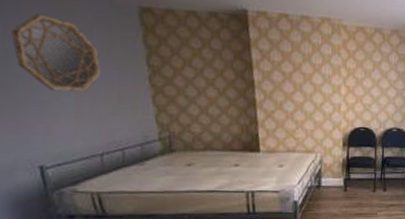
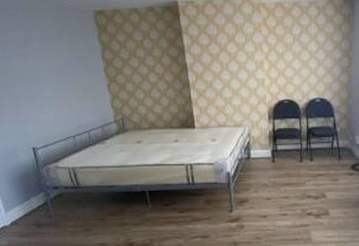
home mirror: present [11,13,101,92] -> none [9,26,70,87]

